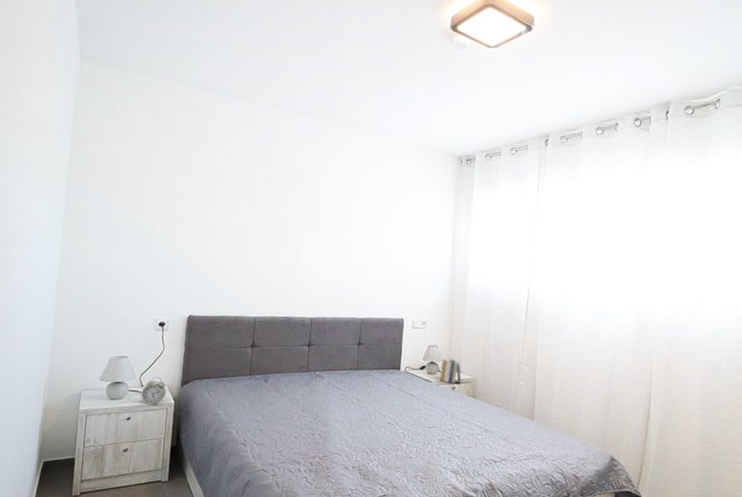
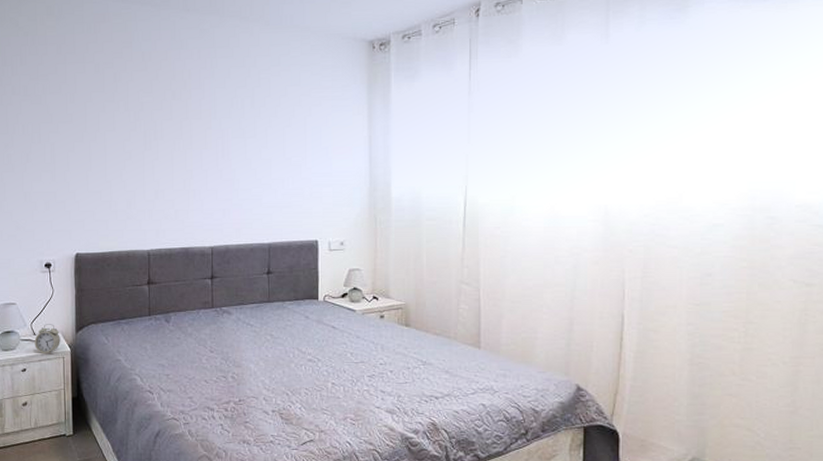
books: present [440,356,462,385] -> none [365,281,391,312]

